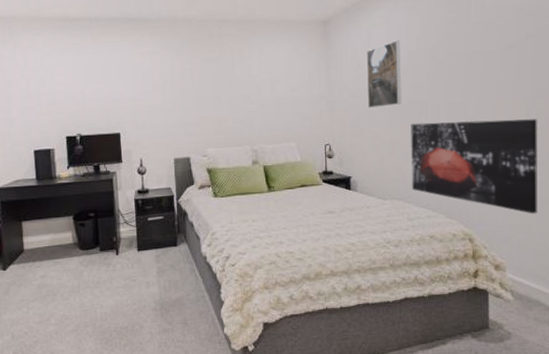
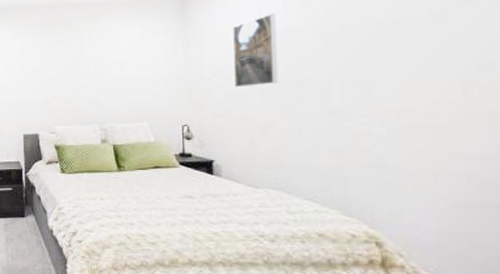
wall art: present [411,119,538,214] -> none [290,101,486,221]

